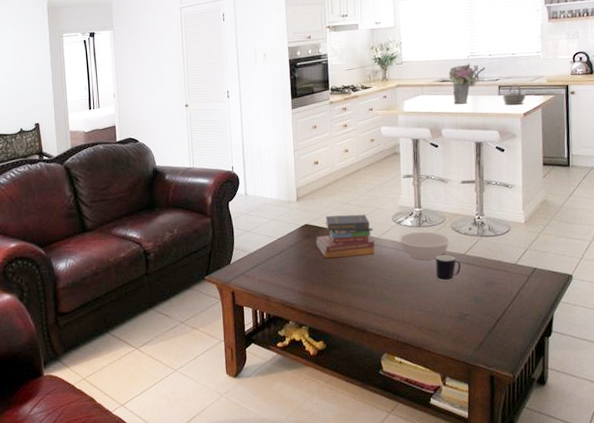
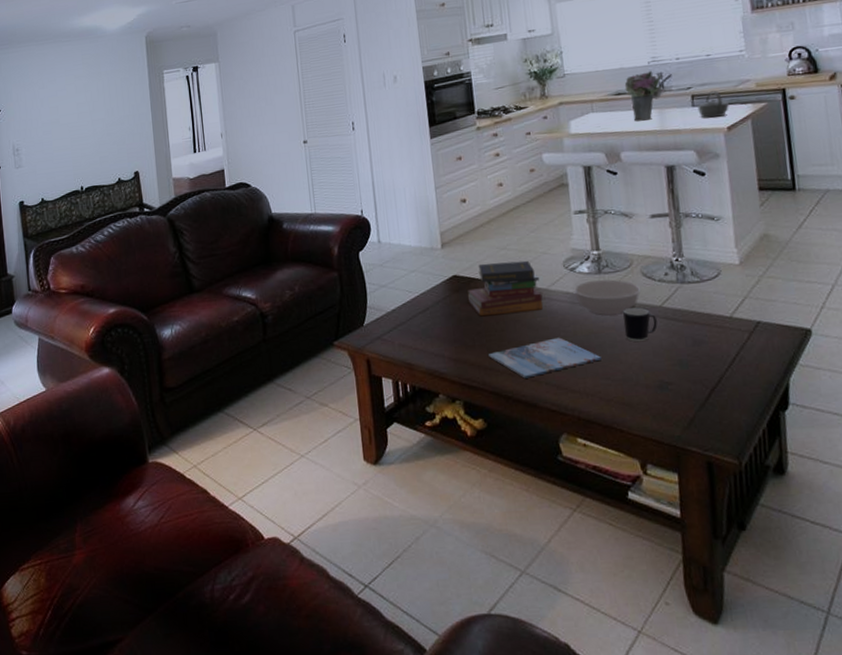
magazine: none [329,277,417,309] -> present [487,337,601,379]

